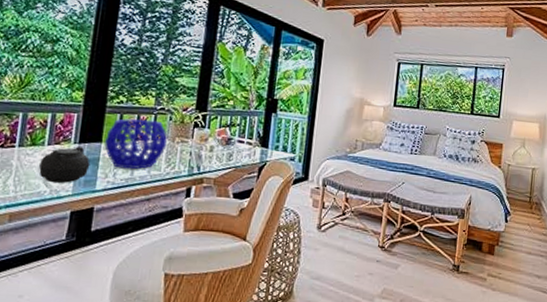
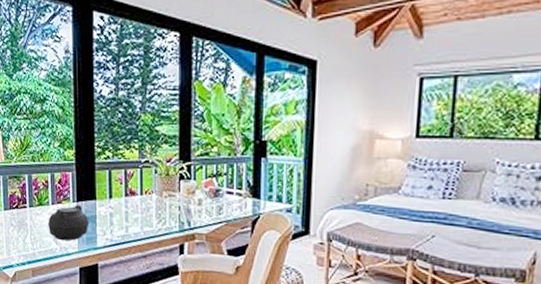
decorative bowl: present [104,118,168,169] -> none [99,174,156,226]

